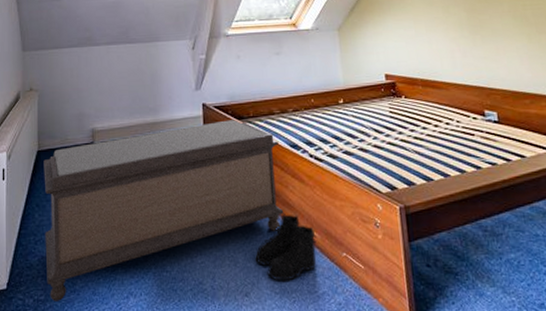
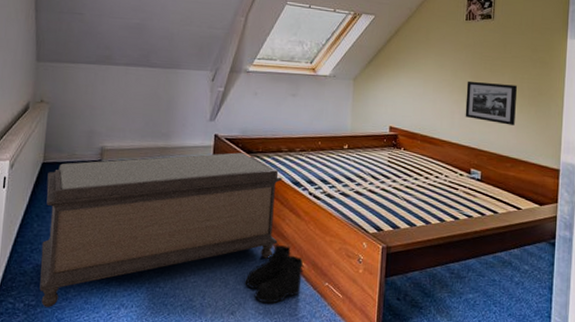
picture frame: none [462,13,526,58] -> present [465,80,517,125]

